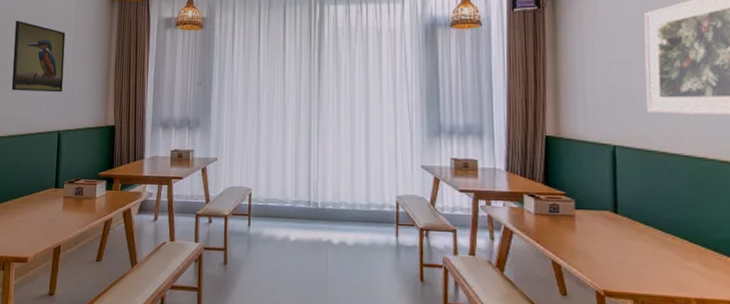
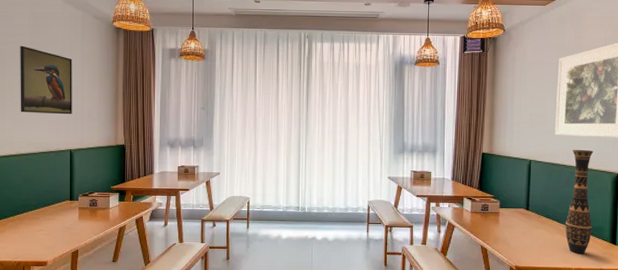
decorative vase: none [673,131,716,278] -> present [565,149,594,254]

